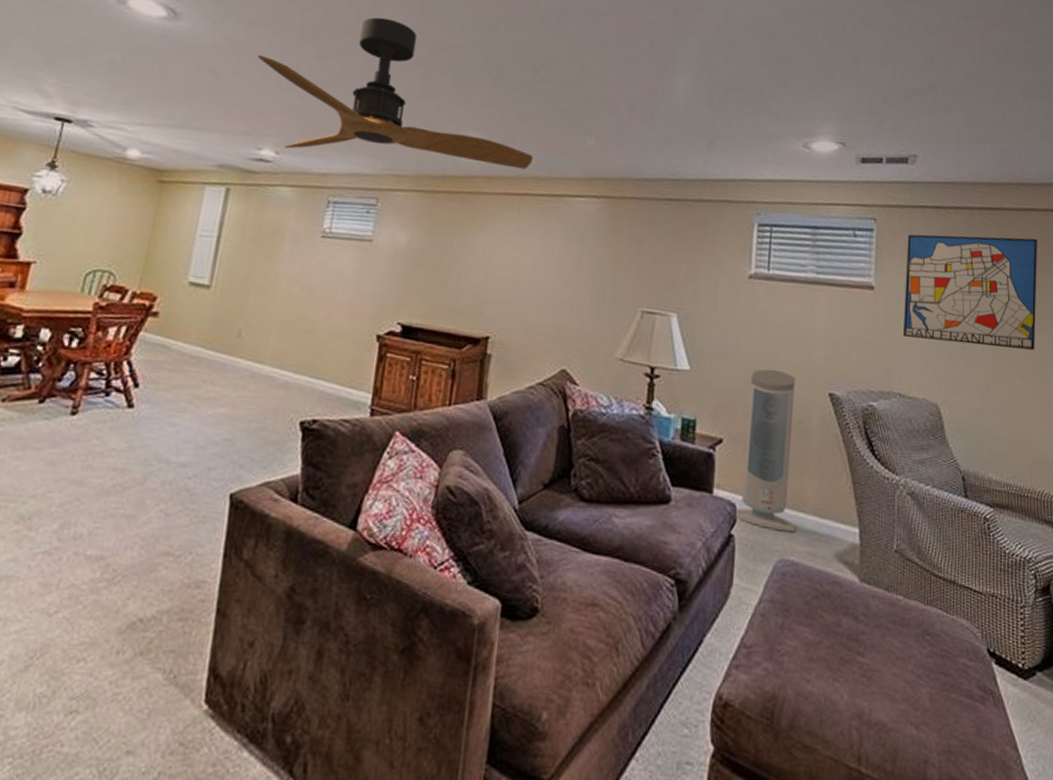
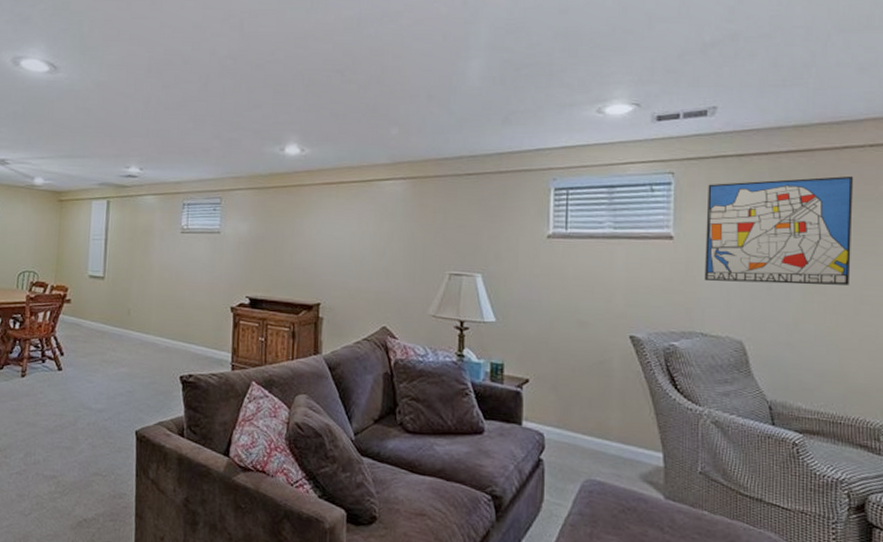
ceiling fan: present [257,17,533,170] -> none [118,46,345,165]
air purifier: present [734,369,796,533] -> none [543,317,602,457]

